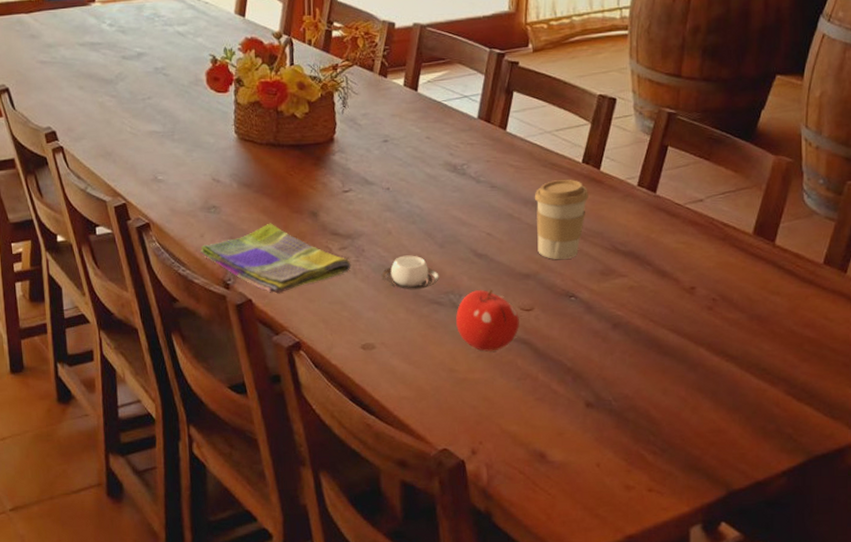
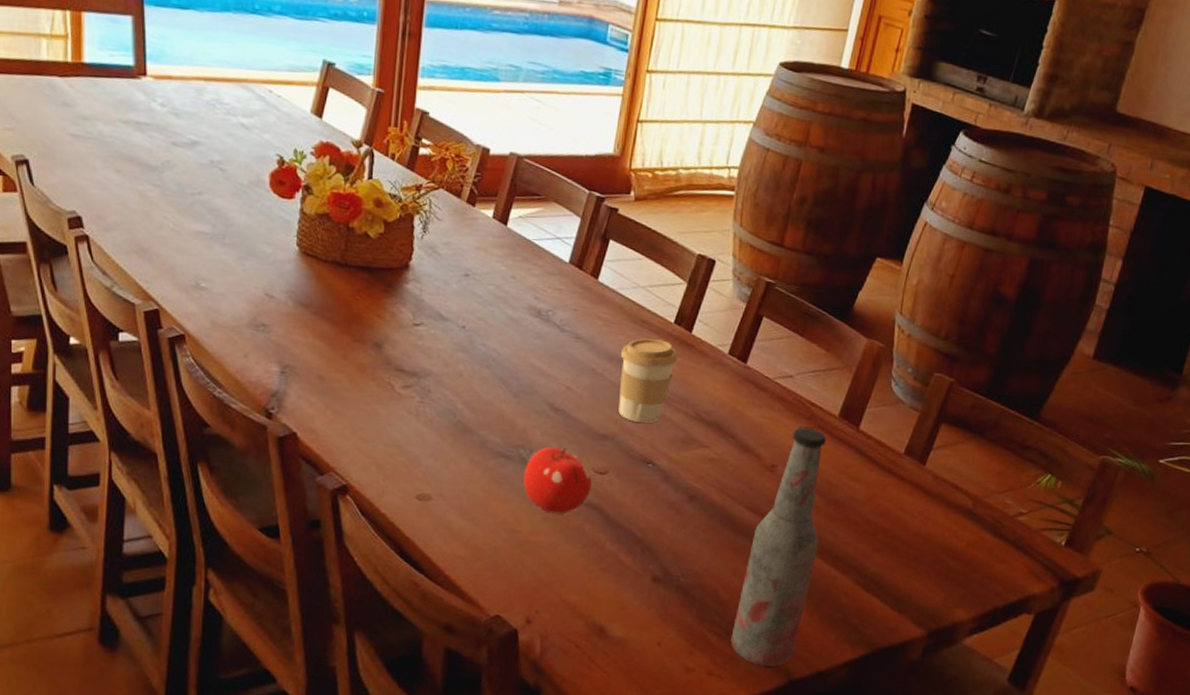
dish towel: present [200,223,351,294] -> none [241,350,414,430]
cup: present [381,255,439,290] -> none [446,401,510,440]
bottle: none [667,248,746,479] -> present [730,427,827,666]

